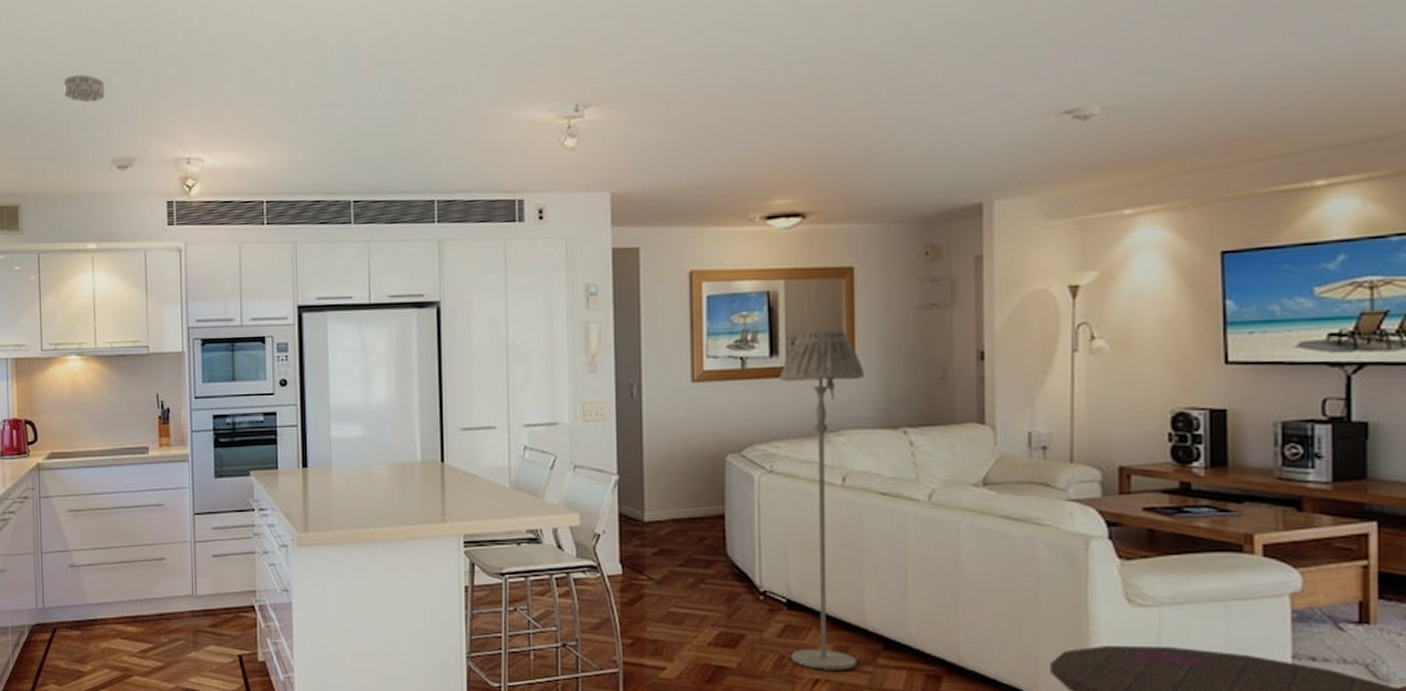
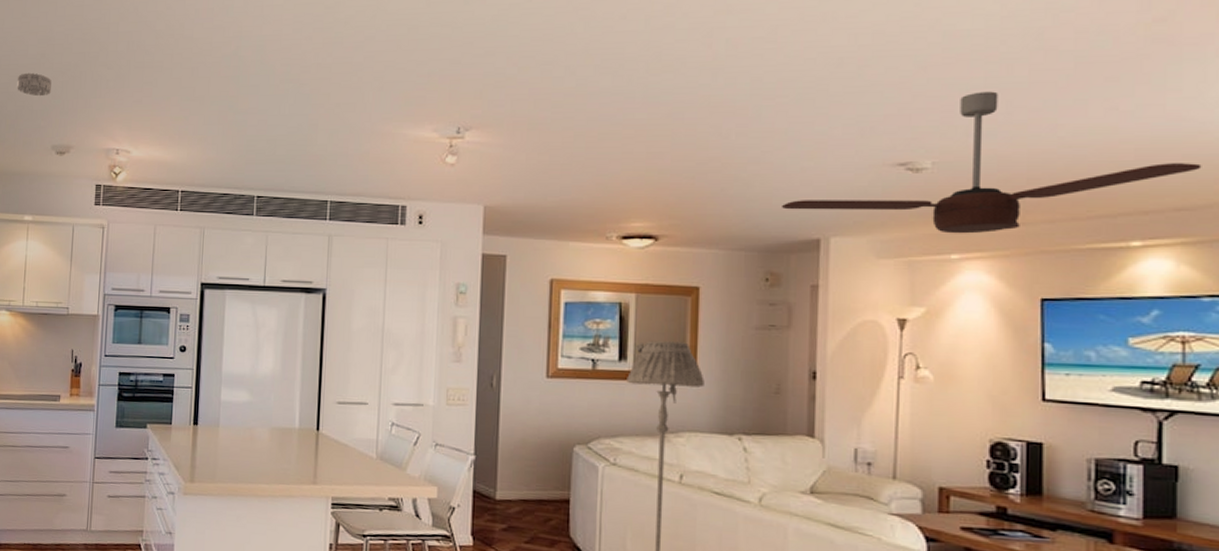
ceiling fan: none [940,22,1388,187] -> present [782,91,1202,234]

